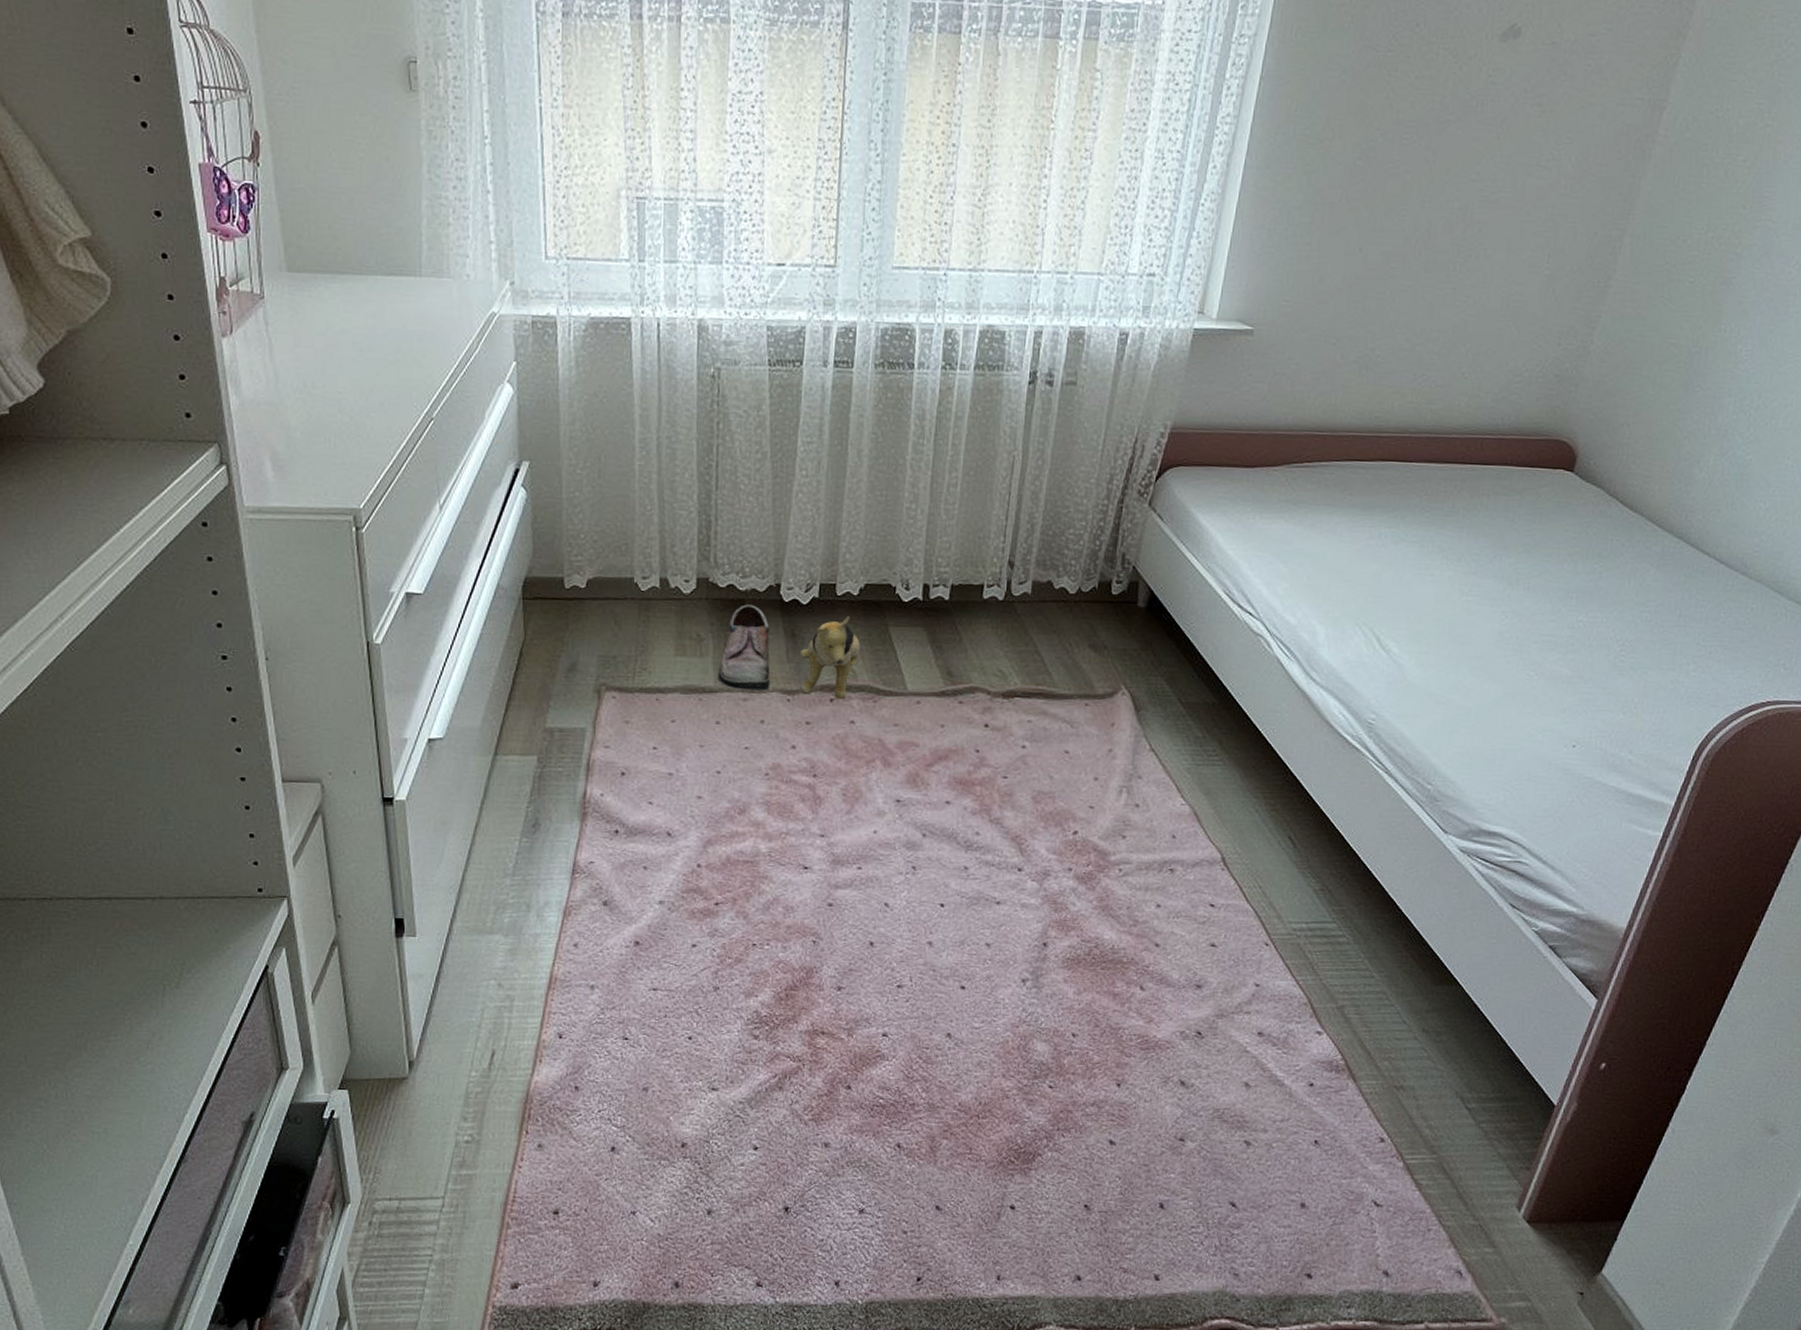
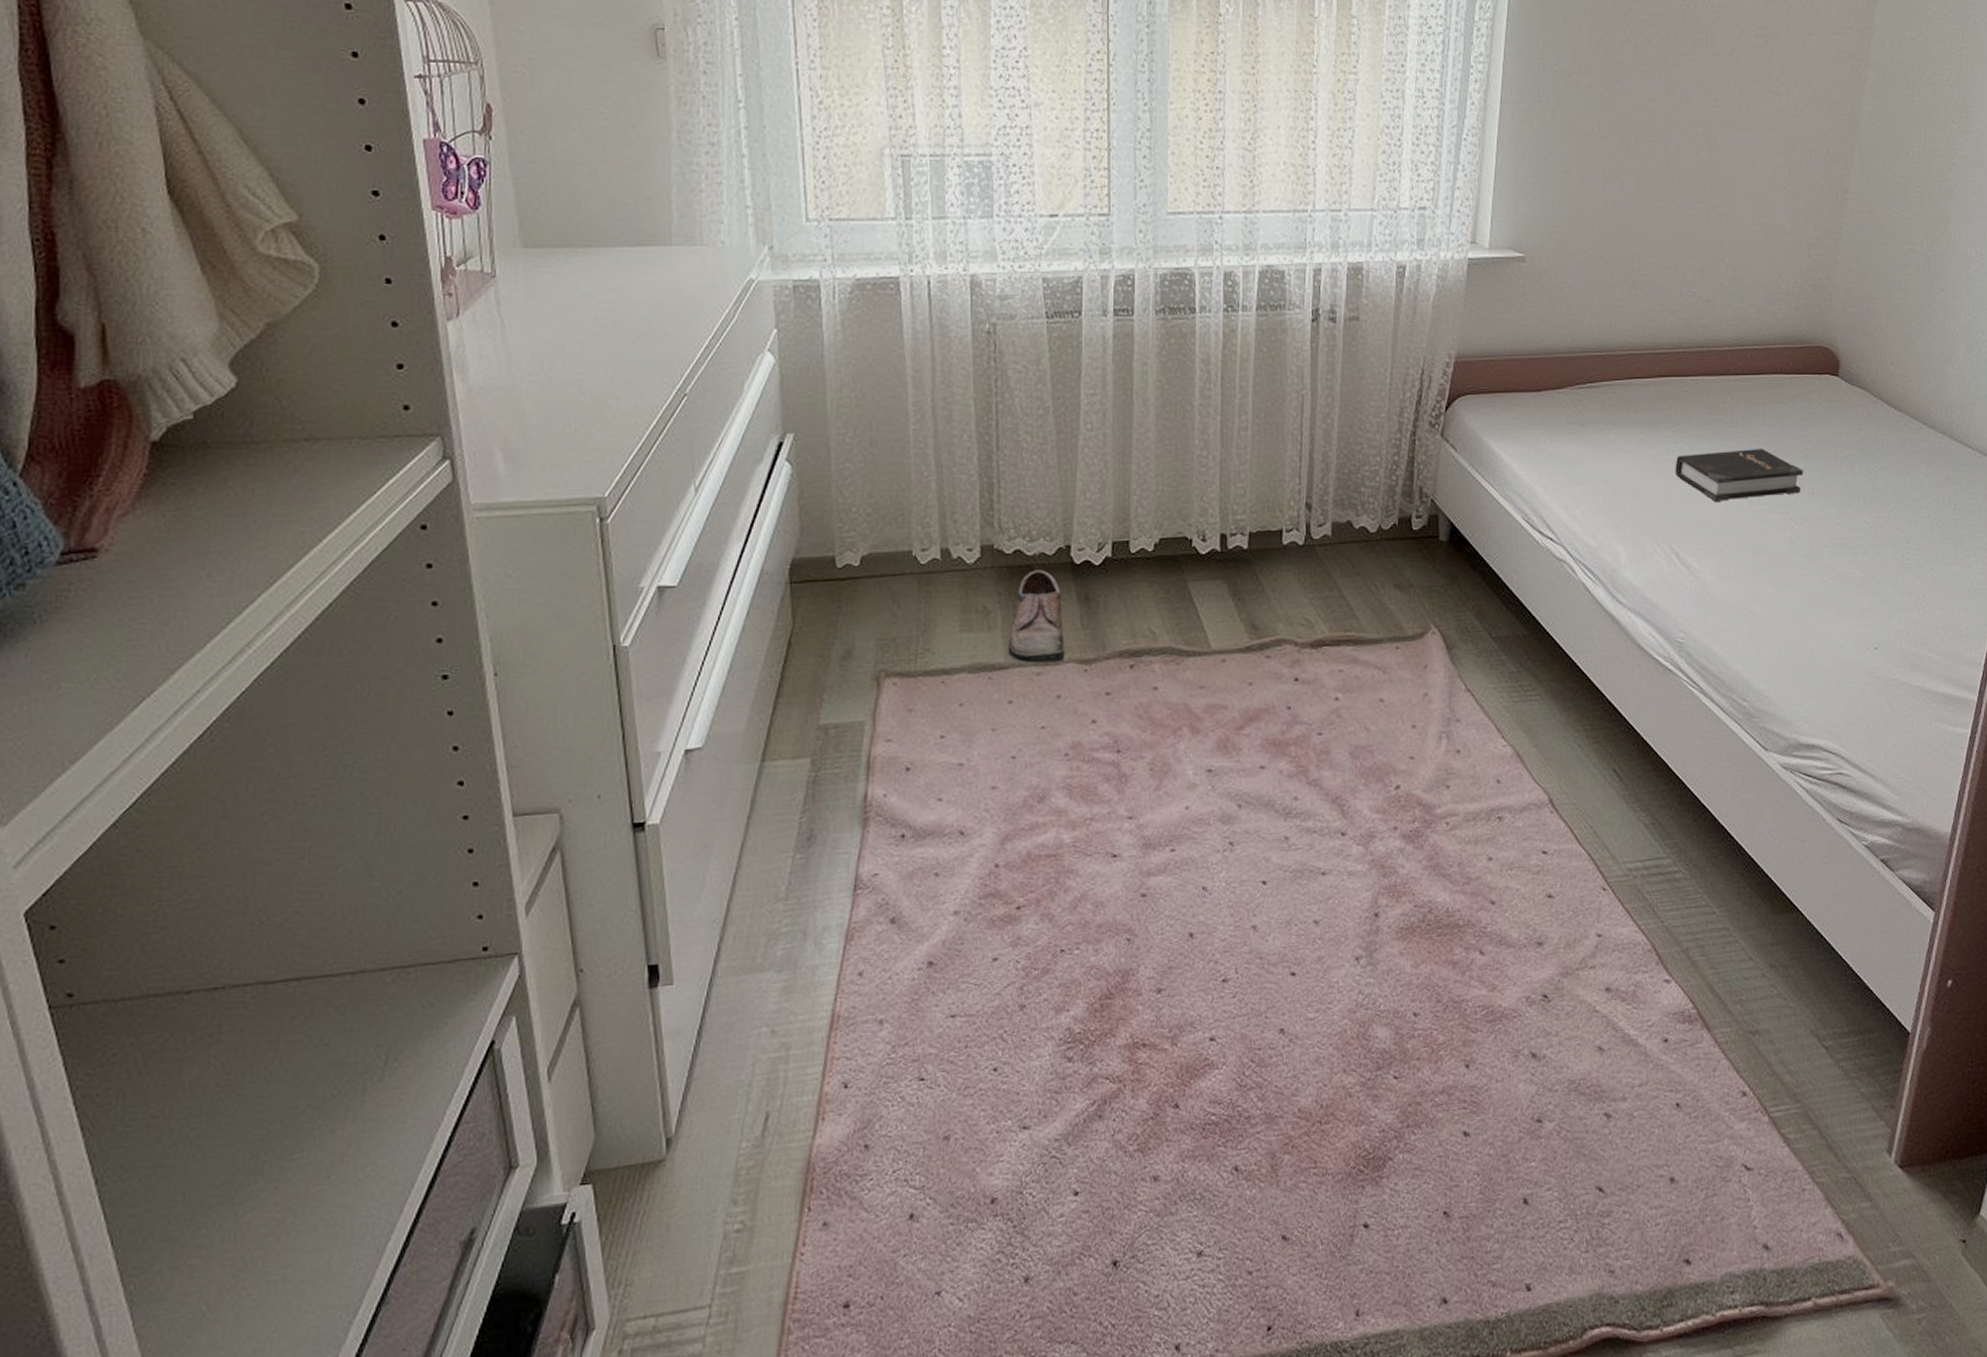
plush toy: present [799,616,860,700] -> none [1095,574,1158,665]
hardback book: none [1385,539,1523,590] -> present [1675,449,1804,501]

